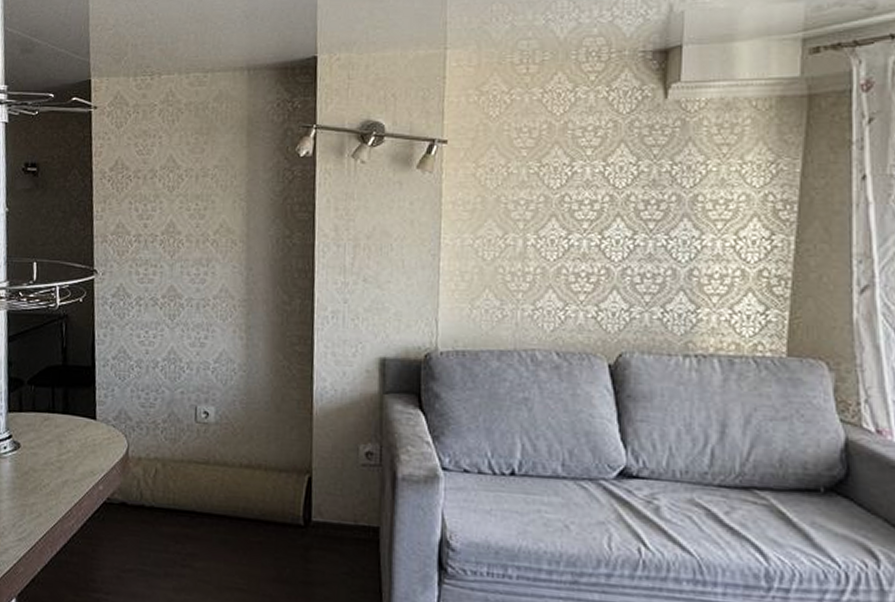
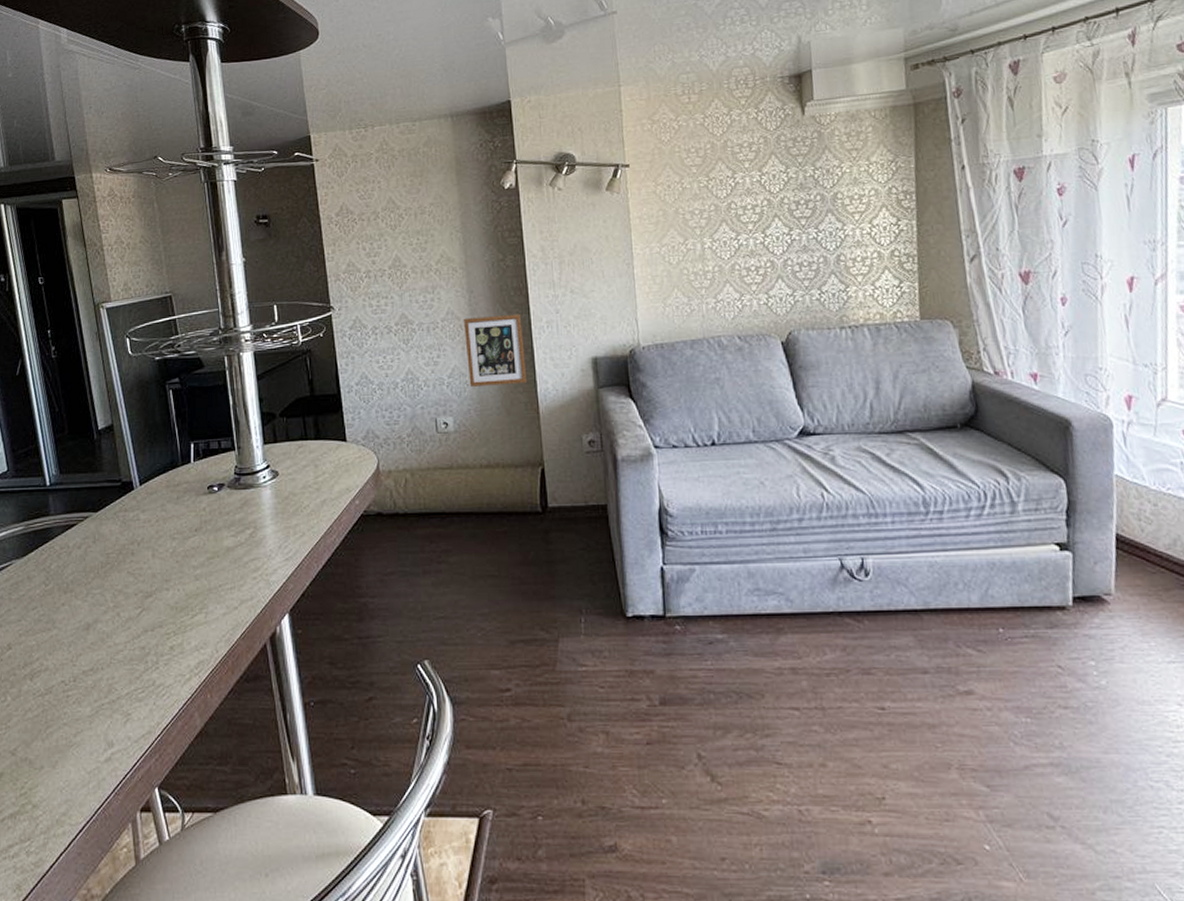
picture frame: none [237,297,304,379] -> present [464,313,526,387]

